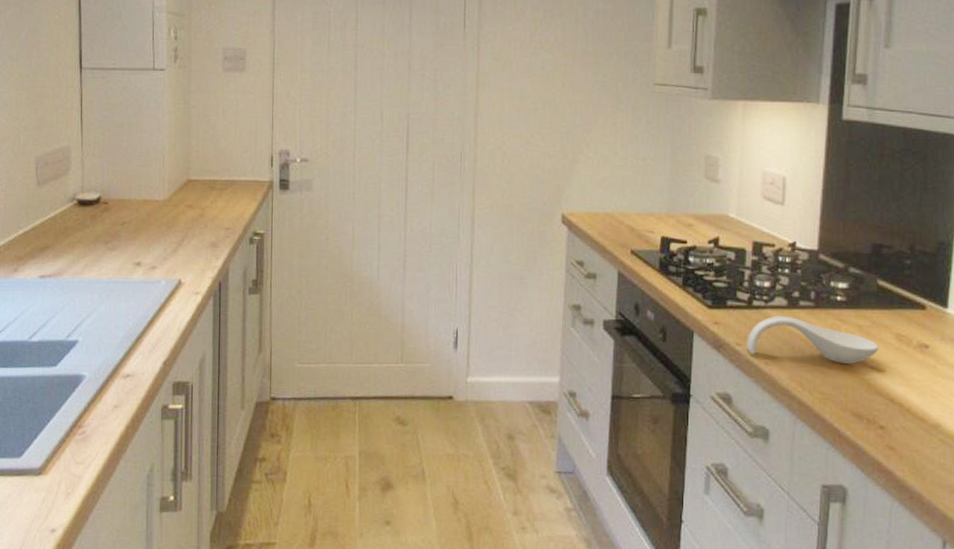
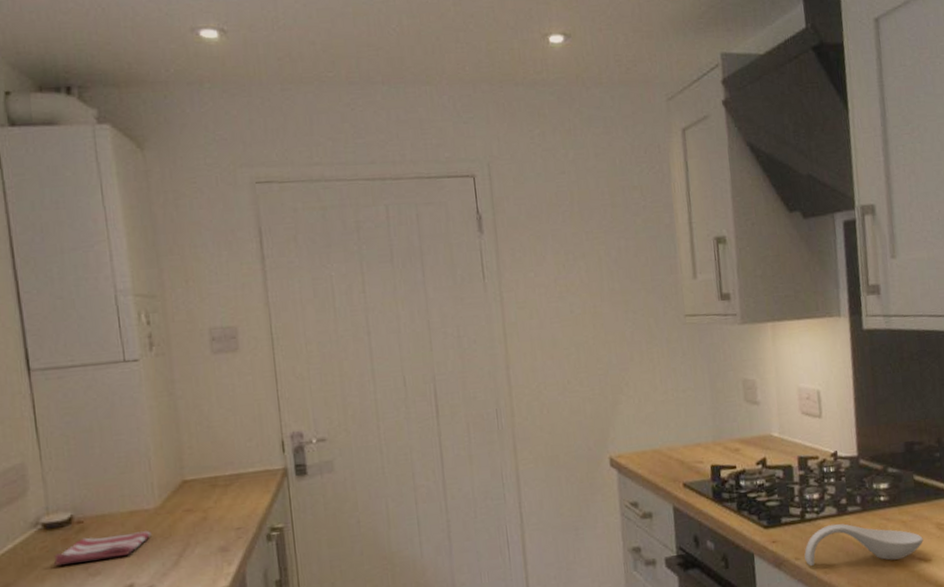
dish towel: none [82,216,159,238] -> present [53,530,152,566]

